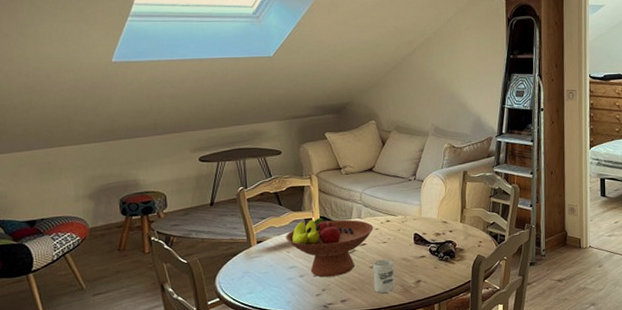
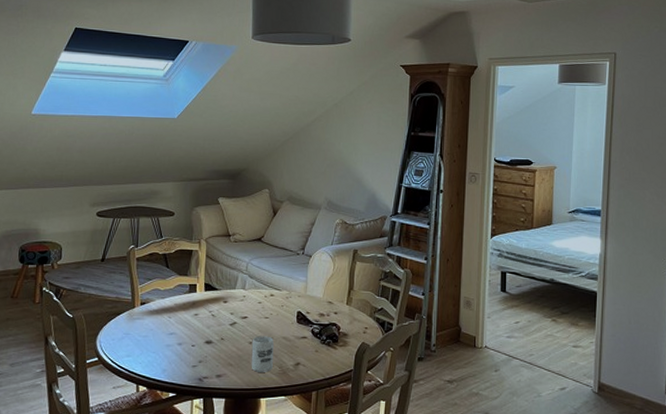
fruit bowl: present [286,217,374,277] -> none [169,284,257,348]

